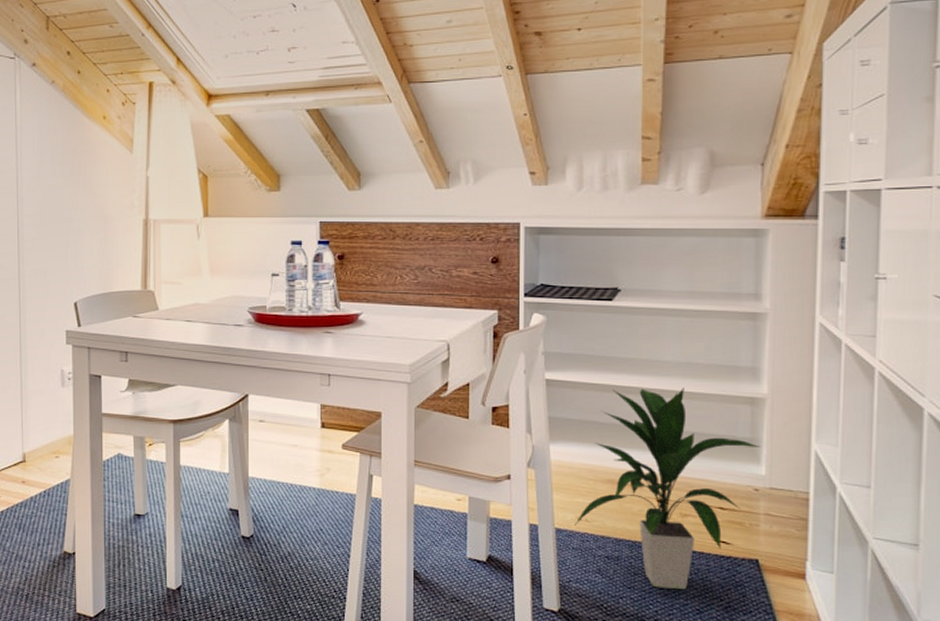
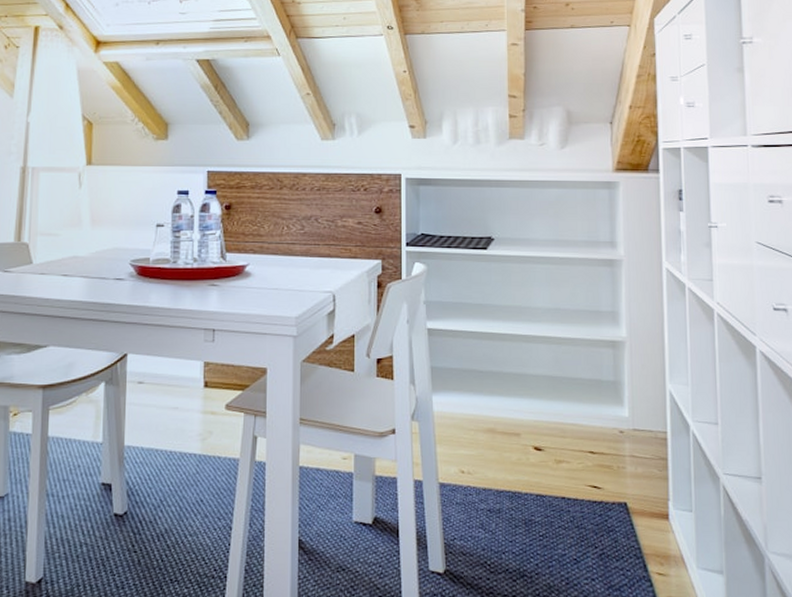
indoor plant: present [575,387,762,589] -> none [458,333,624,540]

